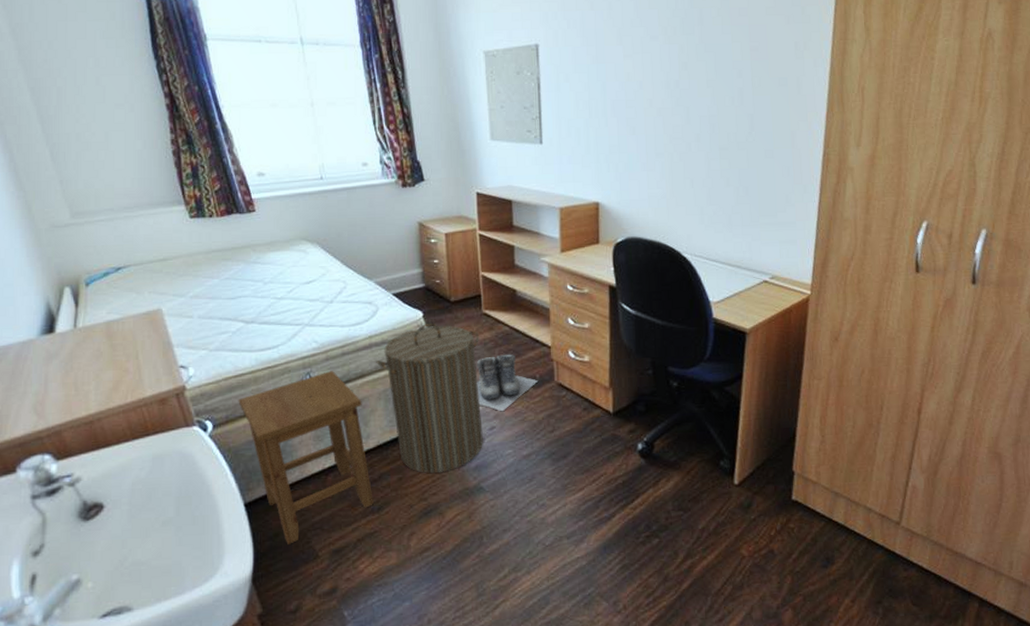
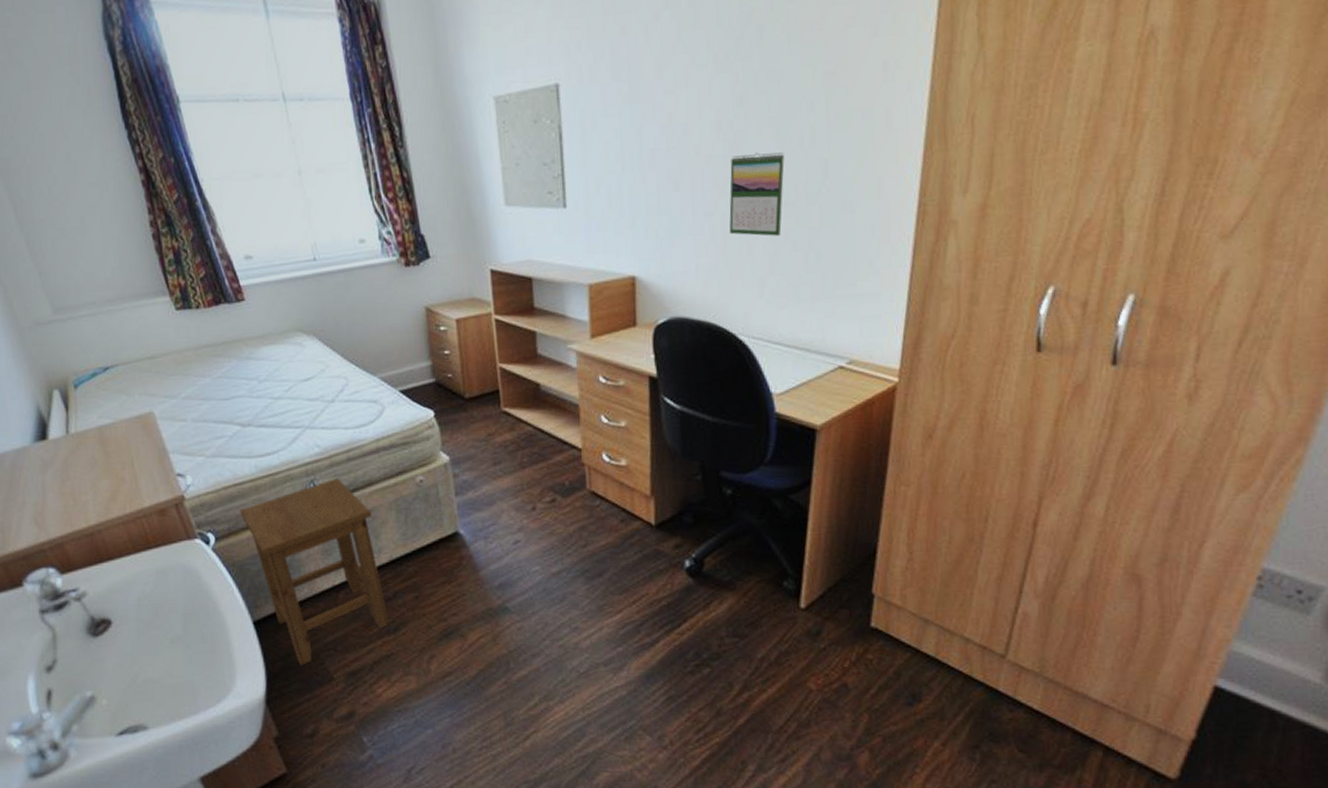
laundry hamper: present [376,322,484,473] -> none [385,423,508,591]
boots: present [476,354,539,411] -> none [496,458,568,523]
calendar: none [675,107,720,174] -> present [729,152,785,236]

